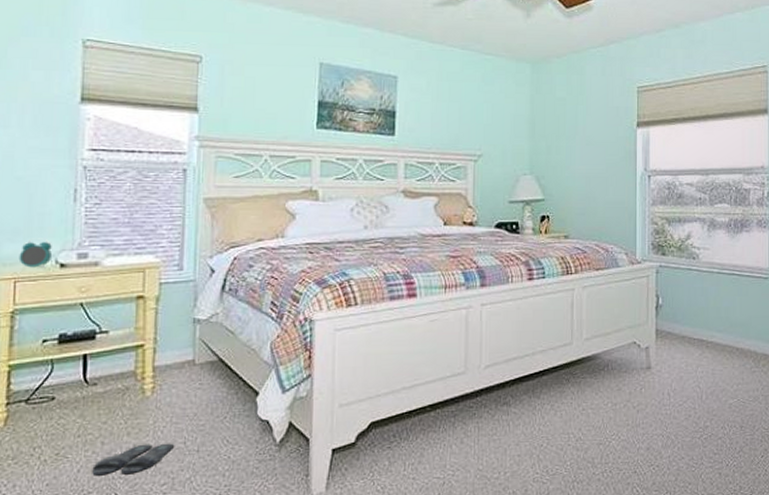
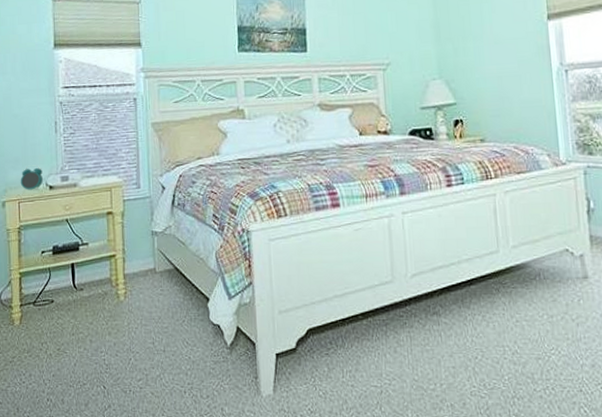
slippers: present [92,443,174,476] -> none [85,343,145,370]

